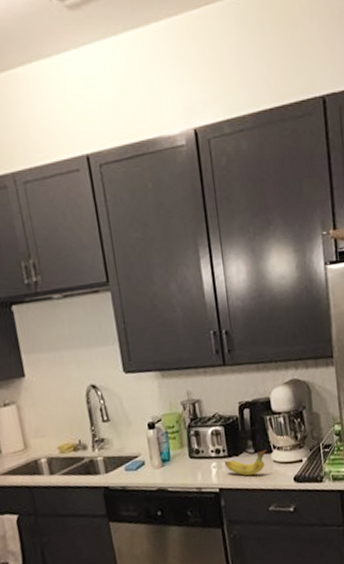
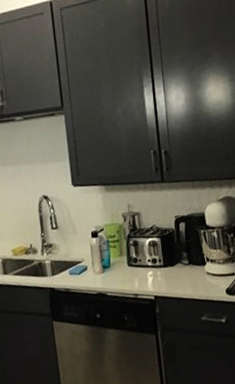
fruit: present [224,450,267,476] -> none [160,262,201,286]

